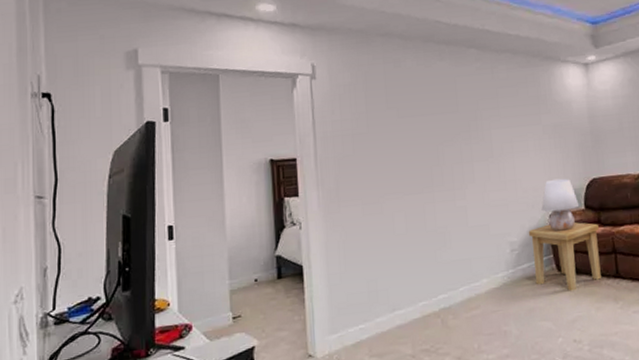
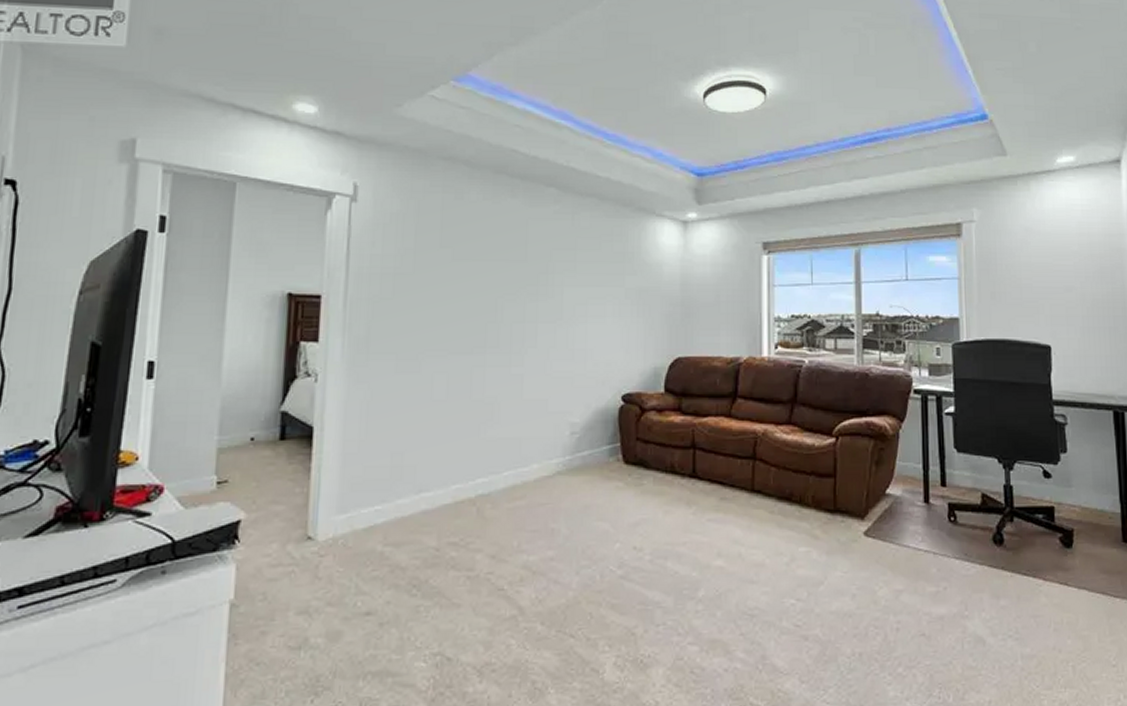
side table: present [528,222,601,291] -> none [593,406,678,488]
table lamp: present [541,178,580,232] -> none [612,353,659,417]

